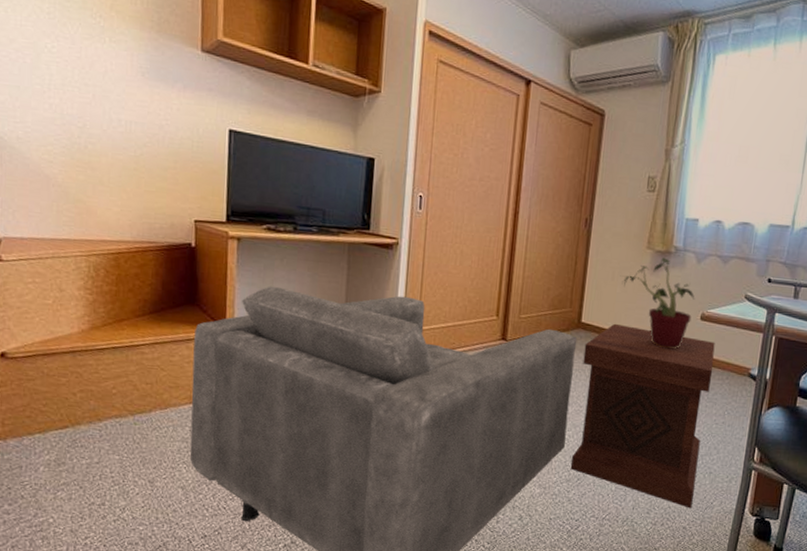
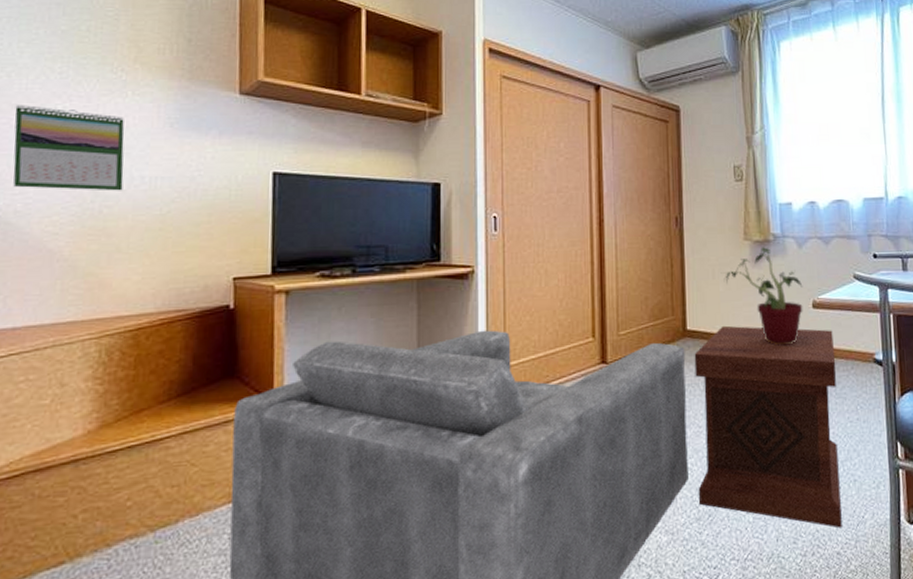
calendar: none [12,40,104,131] -> present [13,105,125,191]

